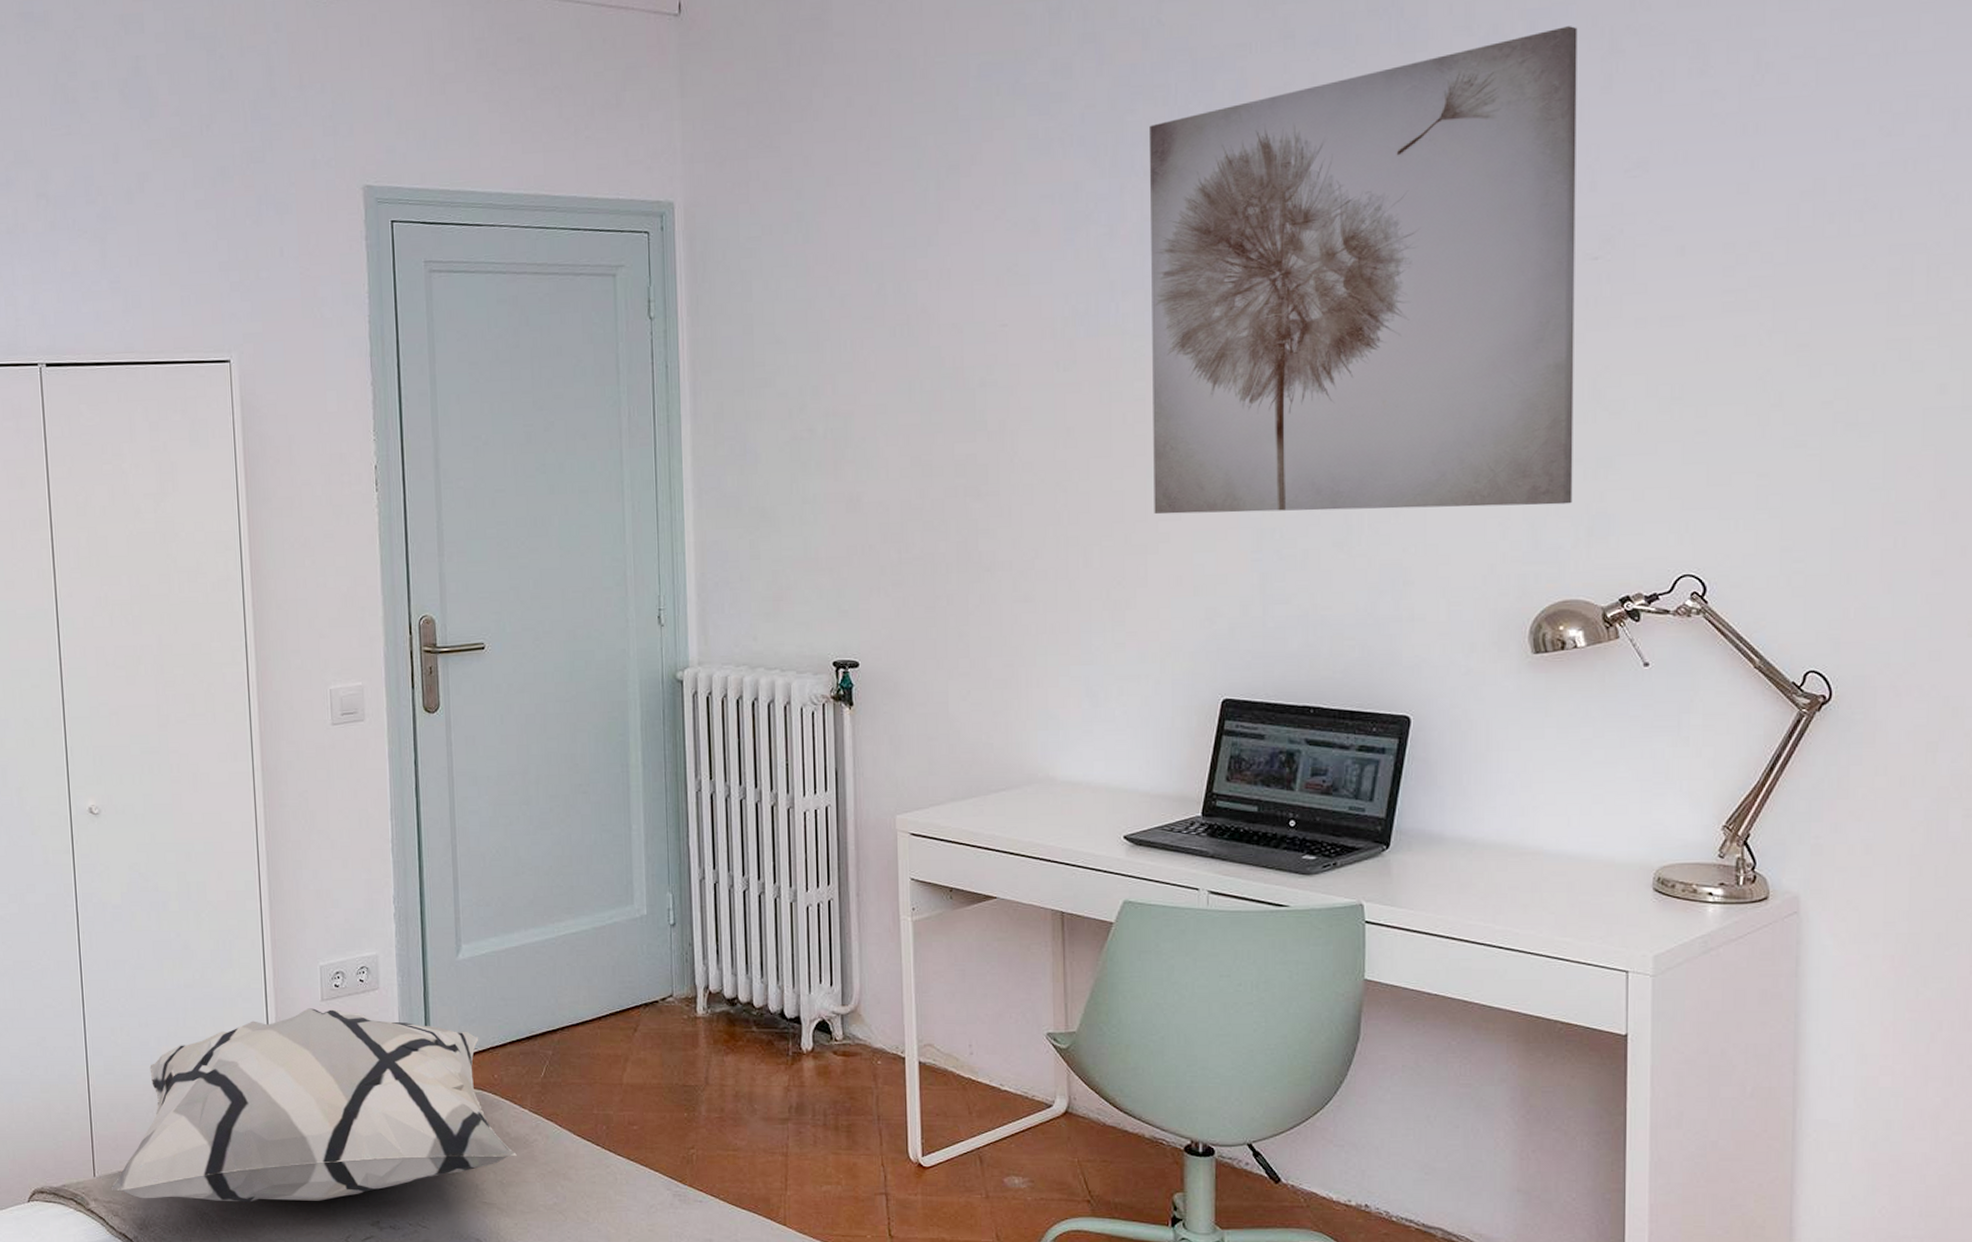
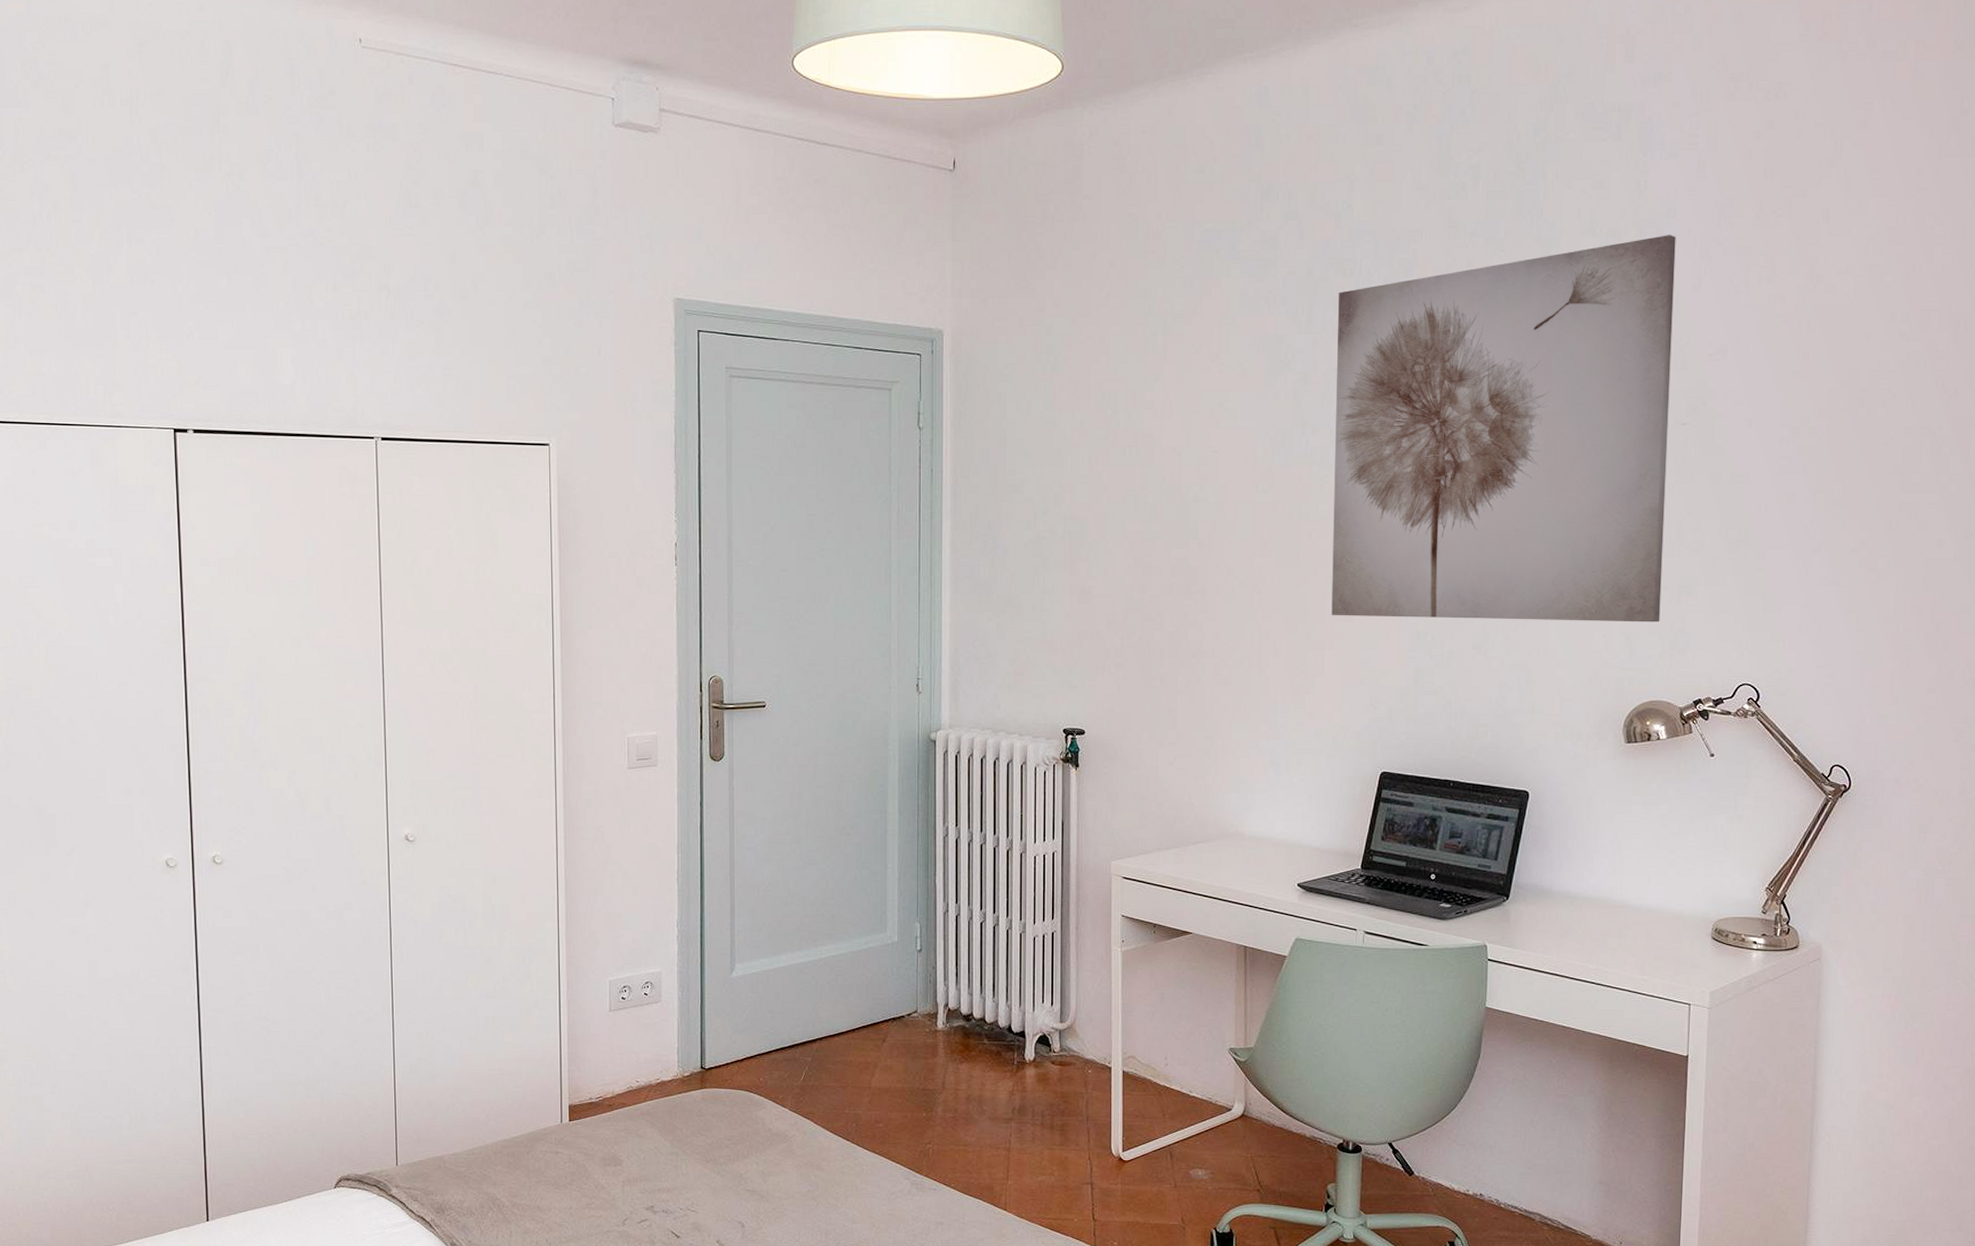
decorative pillow: present [111,1008,517,1203] -> none [411,1018,777,1189]

